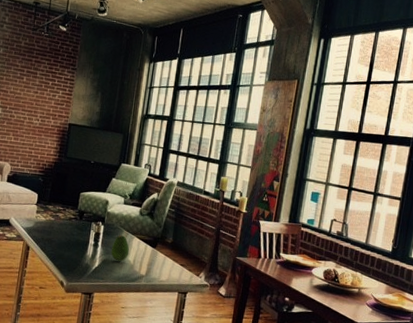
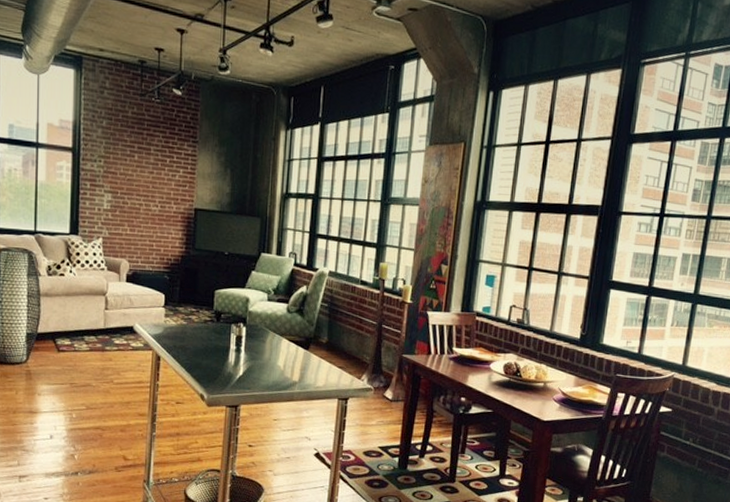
fruit: present [111,235,130,262] -> none [256,337,278,367]

